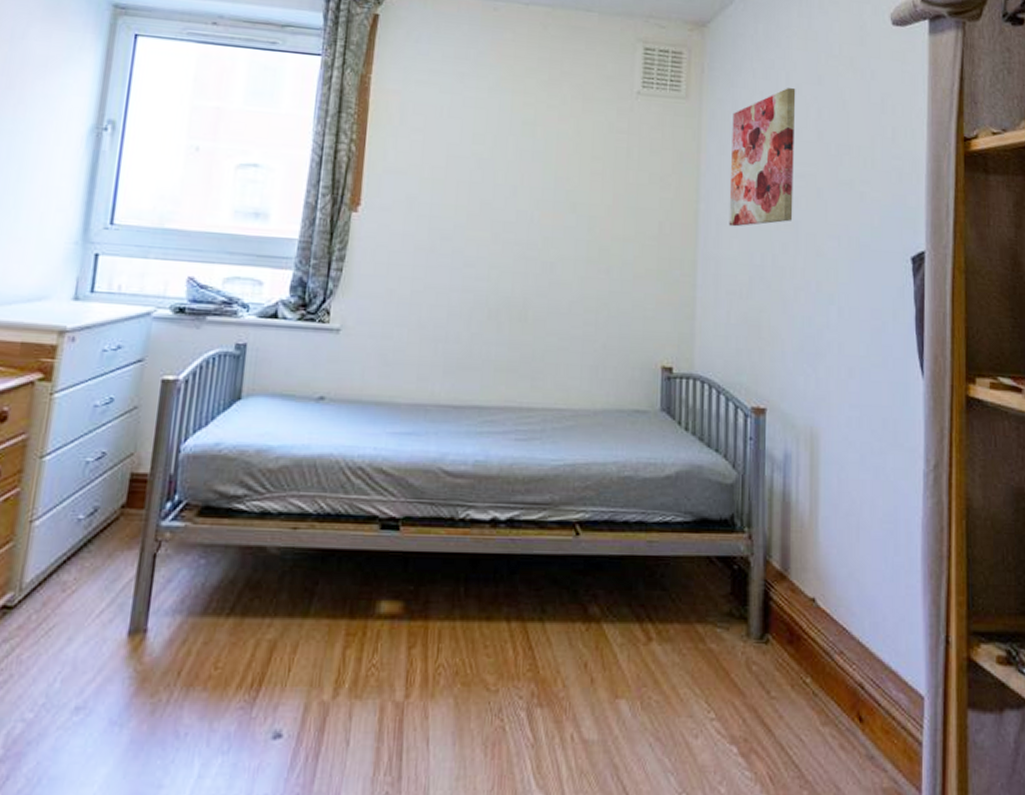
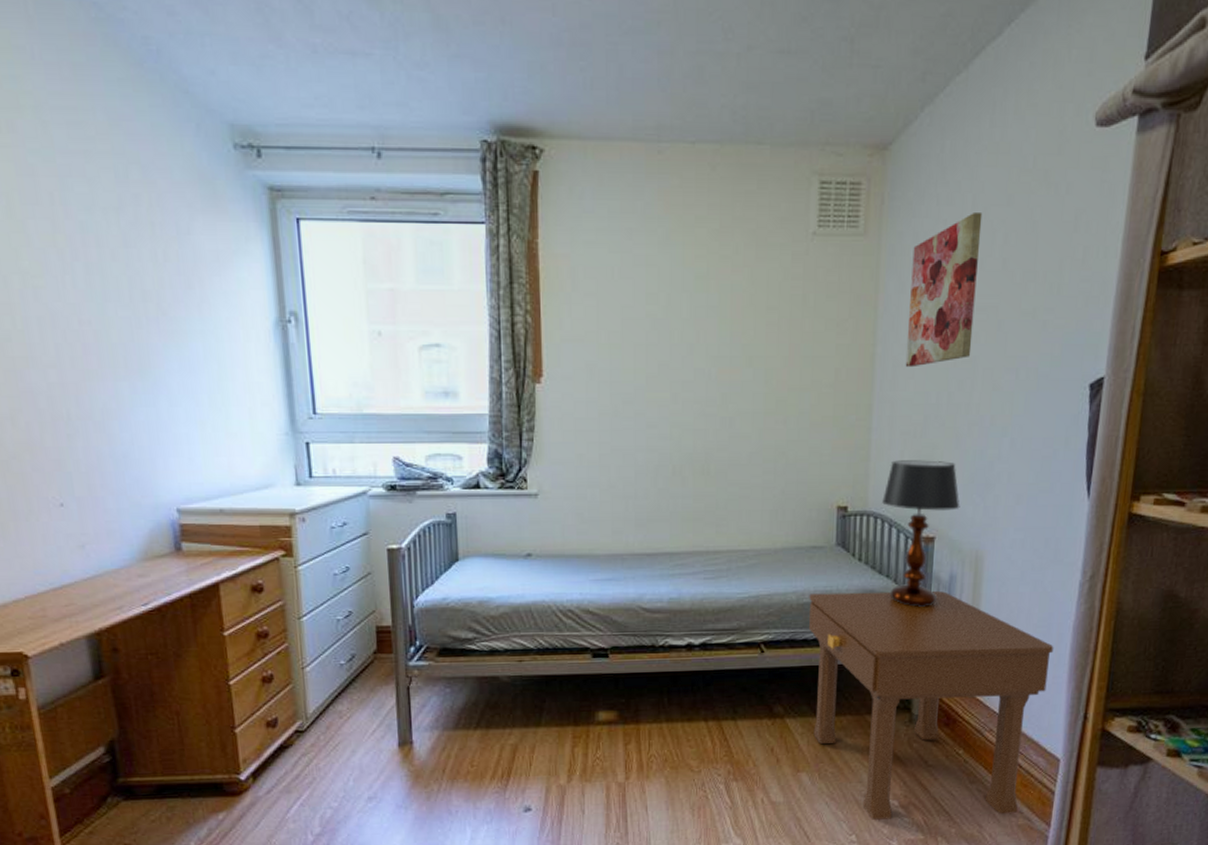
nightstand: none [631,465,904,773] -> present [809,591,1054,820]
table lamp: none [709,321,791,490] -> present [882,460,960,607]

